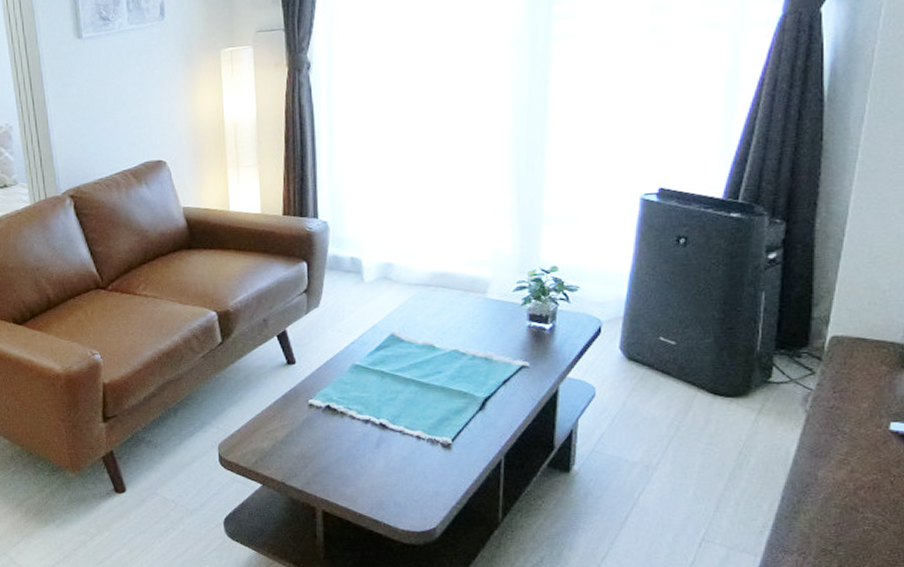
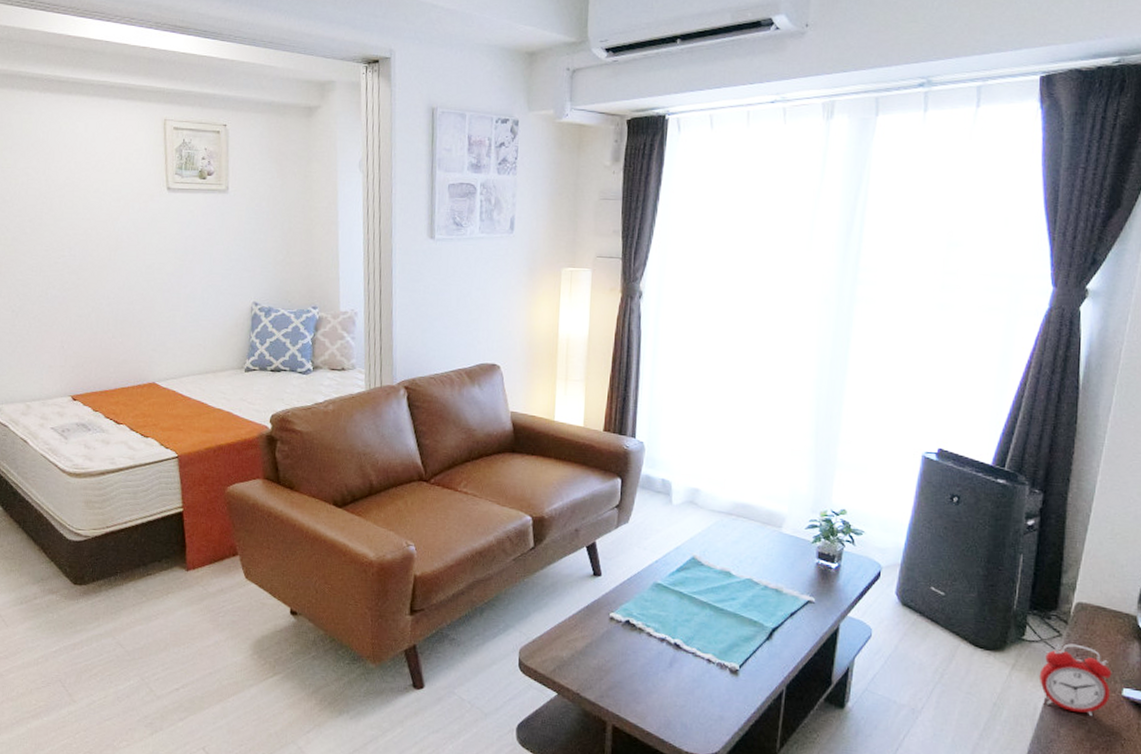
alarm clock: none [790,381,877,455] -> present [1039,643,1112,716]

